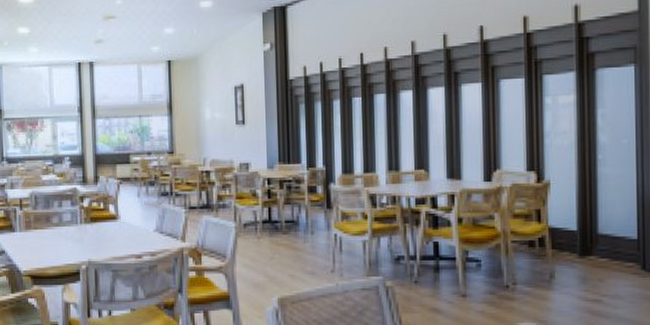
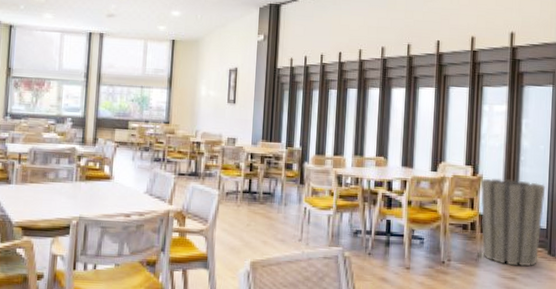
trash can: none [548,183,634,286] -> present [480,178,546,267]

